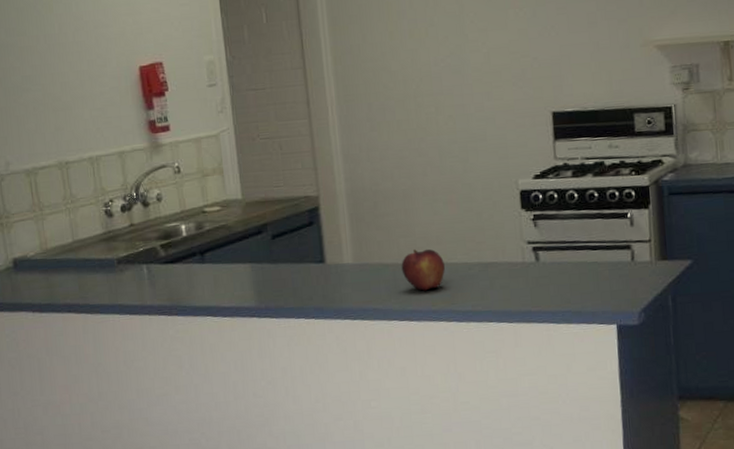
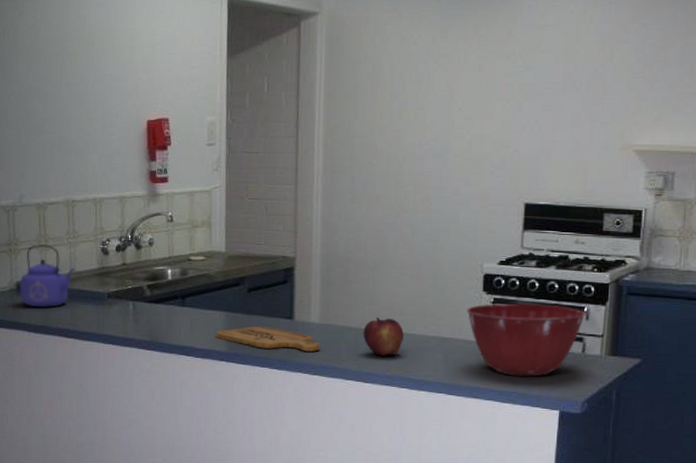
kettle: none [16,213,78,284] -> present [20,244,75,307]
cutting board: none [243,274,358,299] -> present [216,326,320,352]
mixing bowl: none [507,214,630,294] -> present [467,303,586,377]

